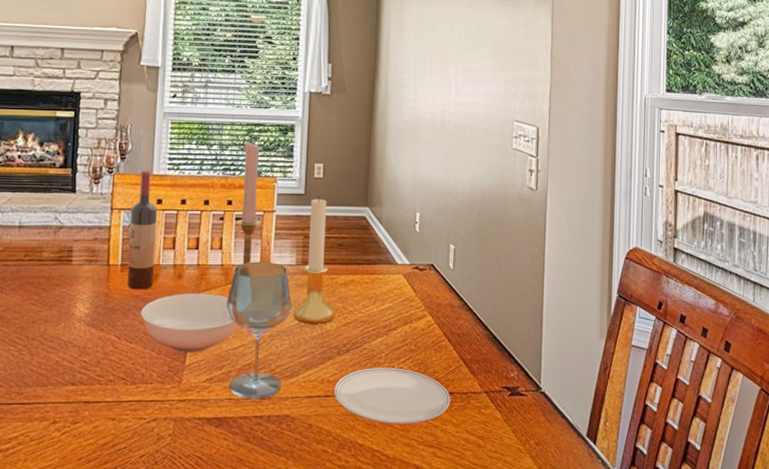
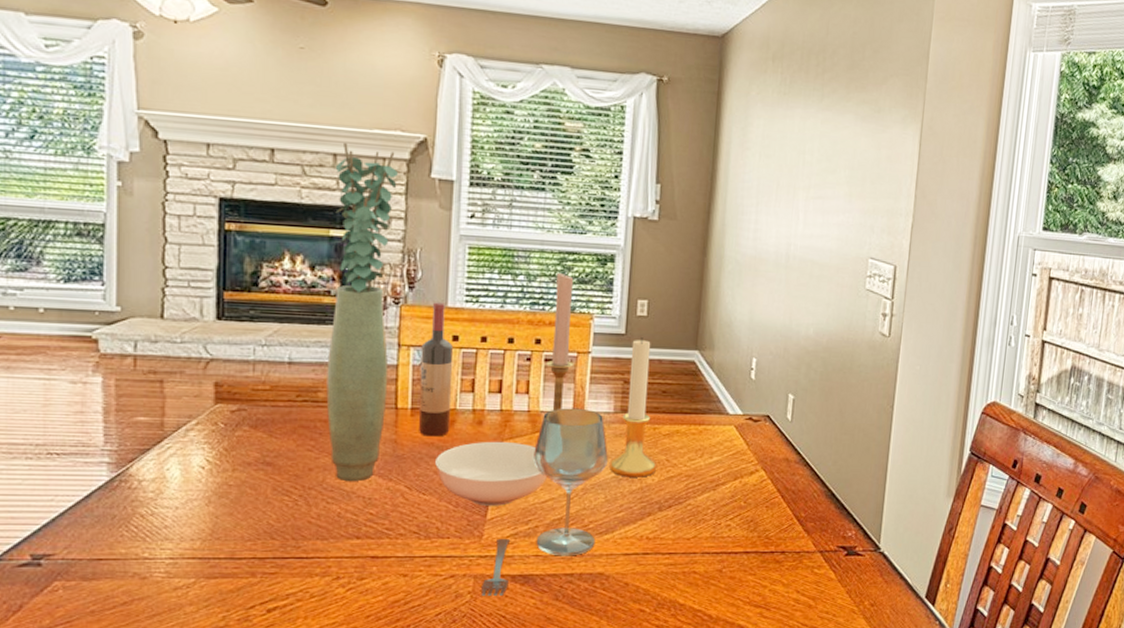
vase: none [49,39,113,331] -> present [326,143,398,481]
fork: none [180,382,207,438] -> present [481,538,511,596]
plate: present [334,368,451,425] -> none [654,525,781,584]

